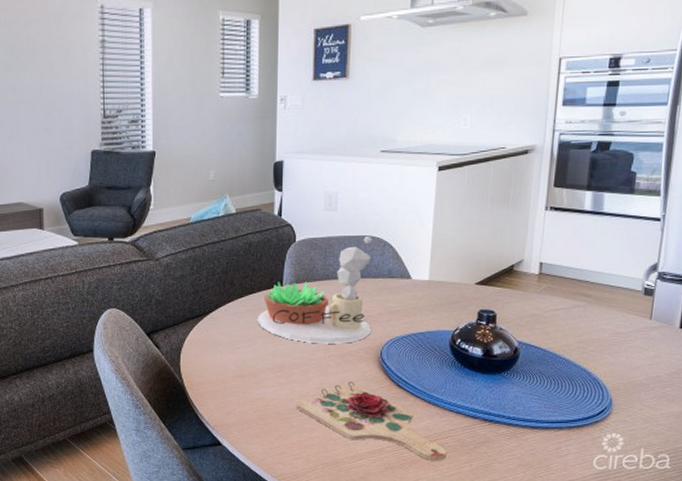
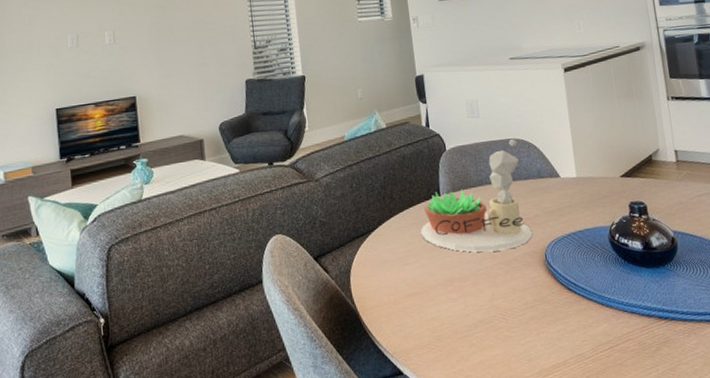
cutting board: present [295,381,447,461] -> none [471,289,631,369]

